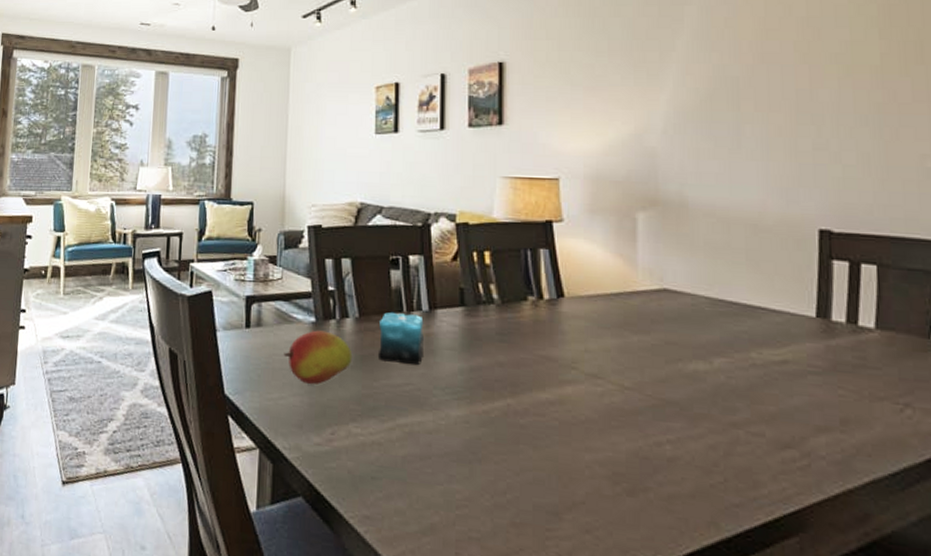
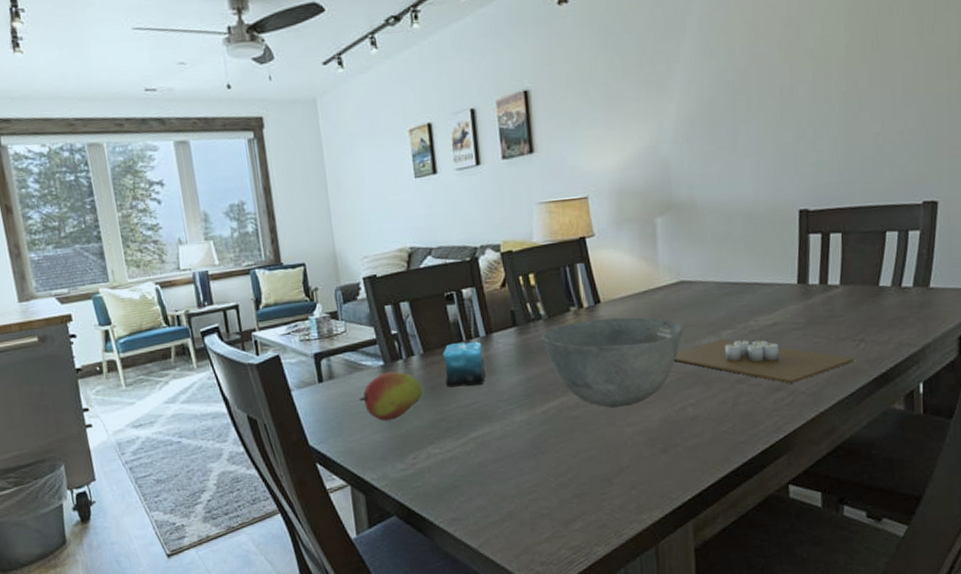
bowl: none [492,314,663,426] -> present [542,317,683,408]
candle: none [650,367,897,443] -> present [674,338,855,384]

